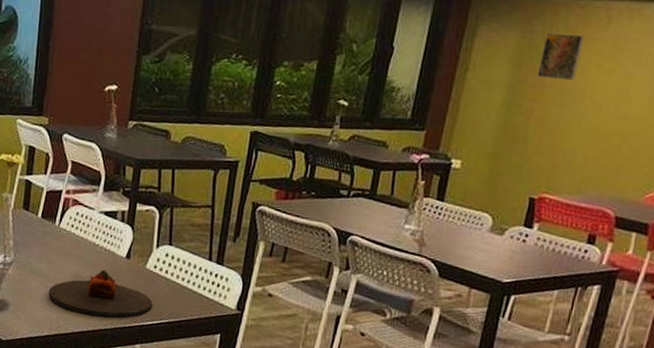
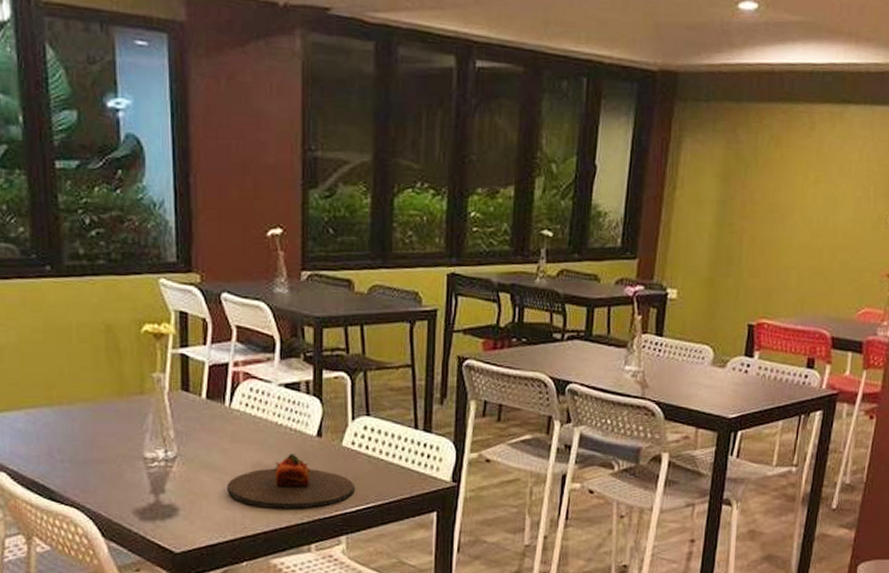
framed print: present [537,32,585,82] -> none [746,141,790,195]

